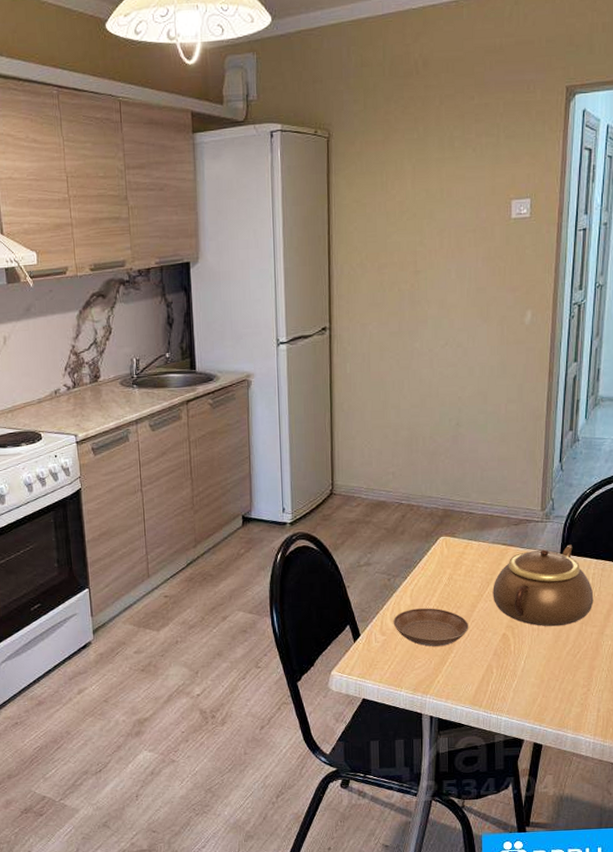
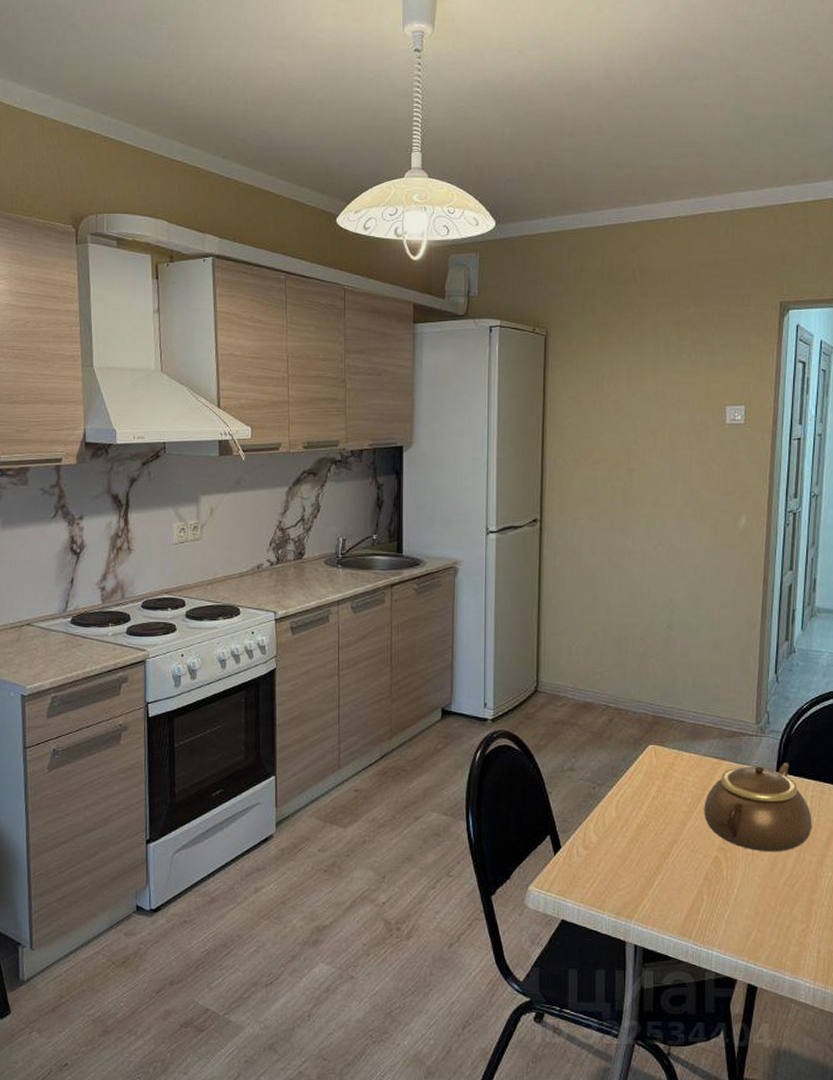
saucer: present [393,608,469,647] -> none [597,822,679,866]

